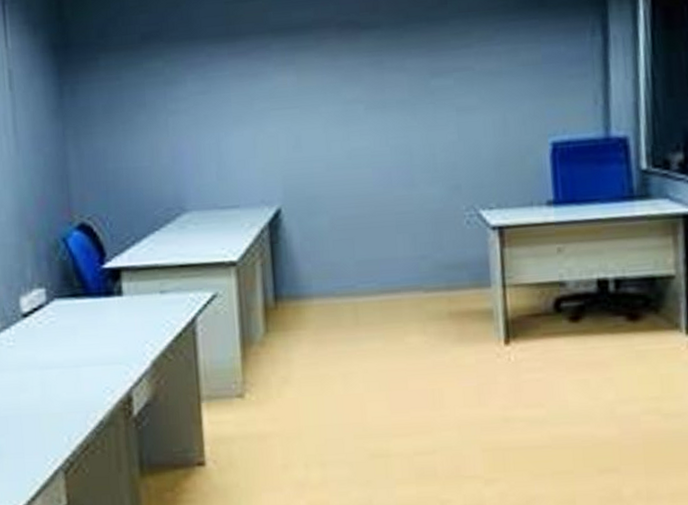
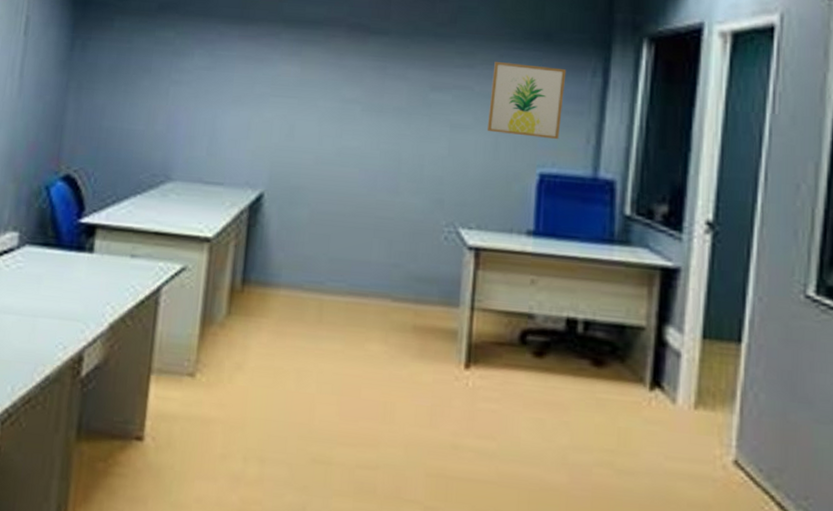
wall art: none [491,33,567,110] -> present [486,62,567,140]

